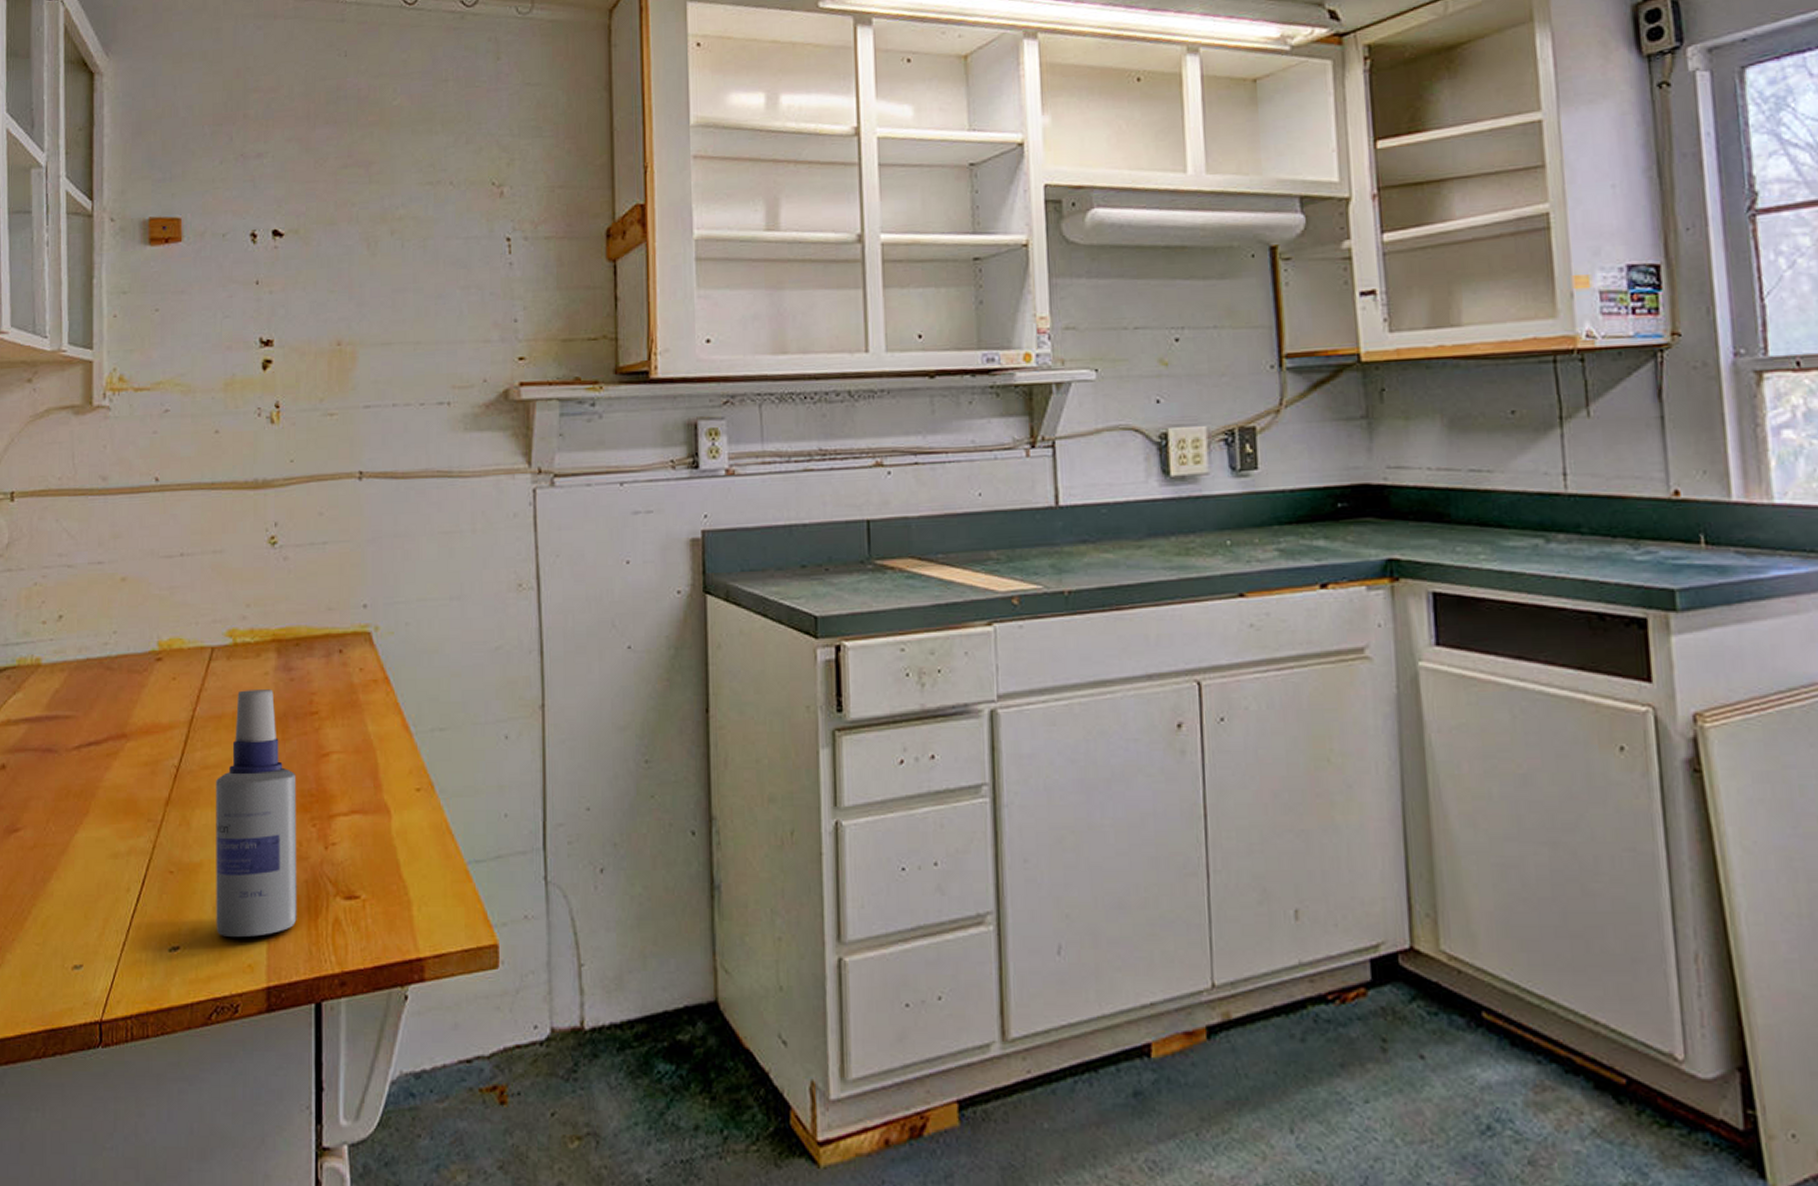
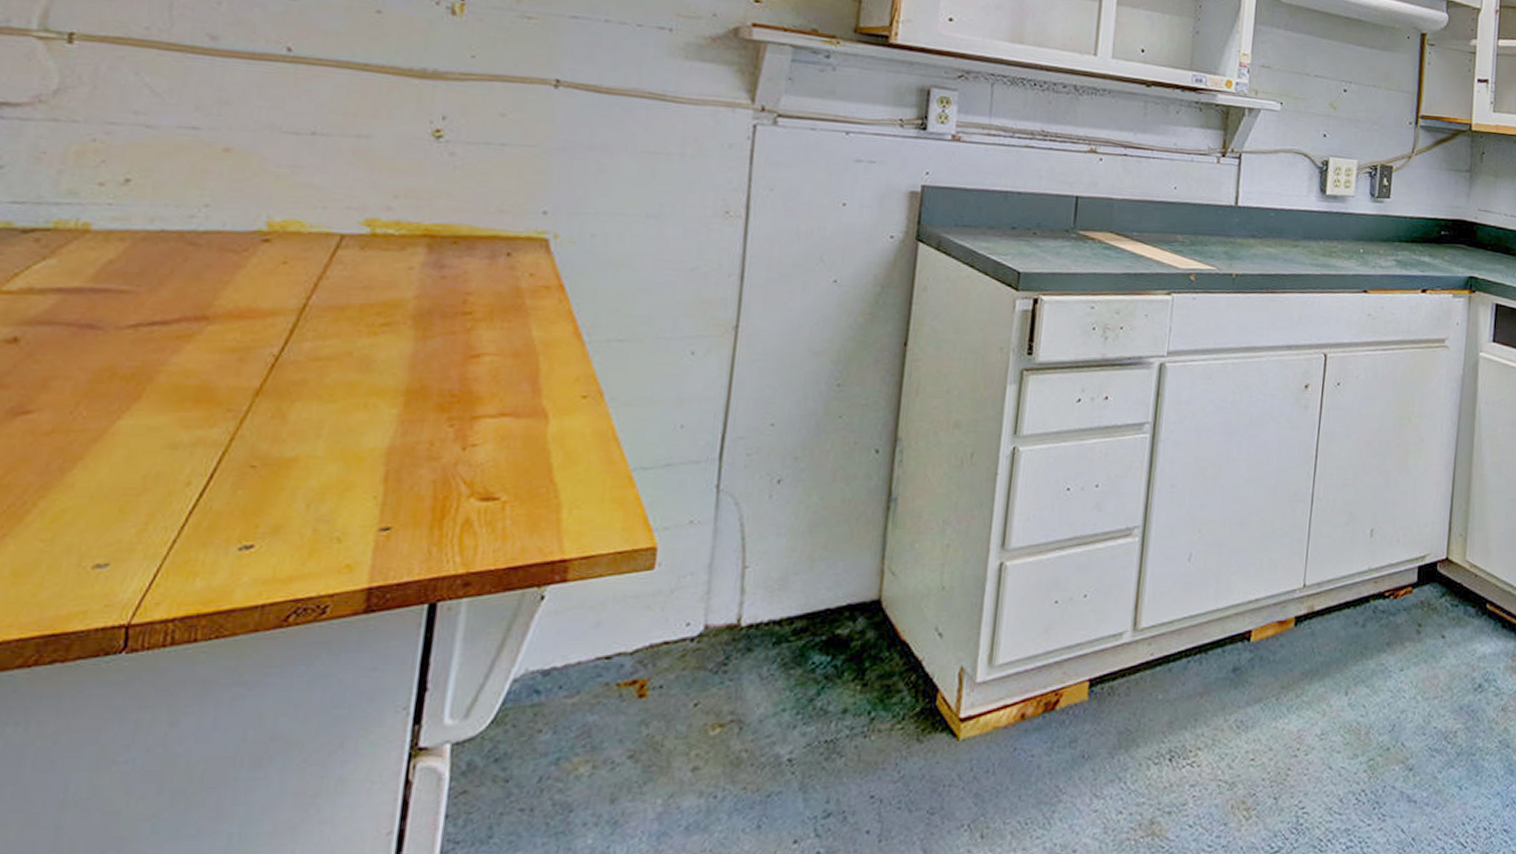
spray bottle: present [216,689,297,937] -> none [307,282,436,536]

